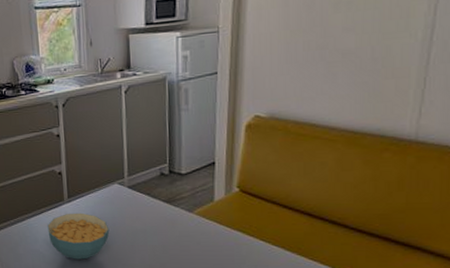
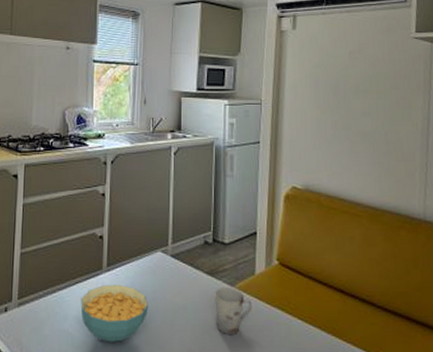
cup: none [172,212,211,253] -> present [214,286,252,334]

